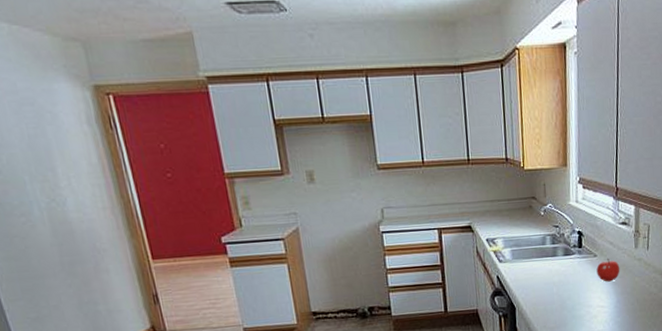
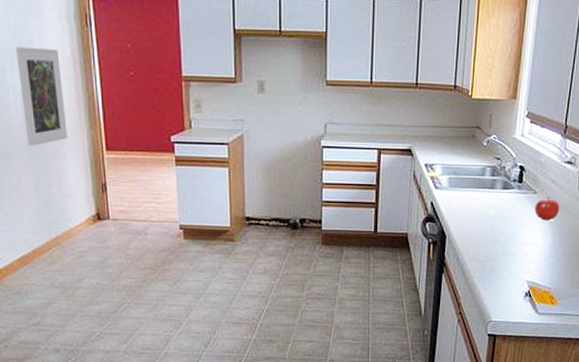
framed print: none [34,156,107,263] -> present [16,47,67,146]

